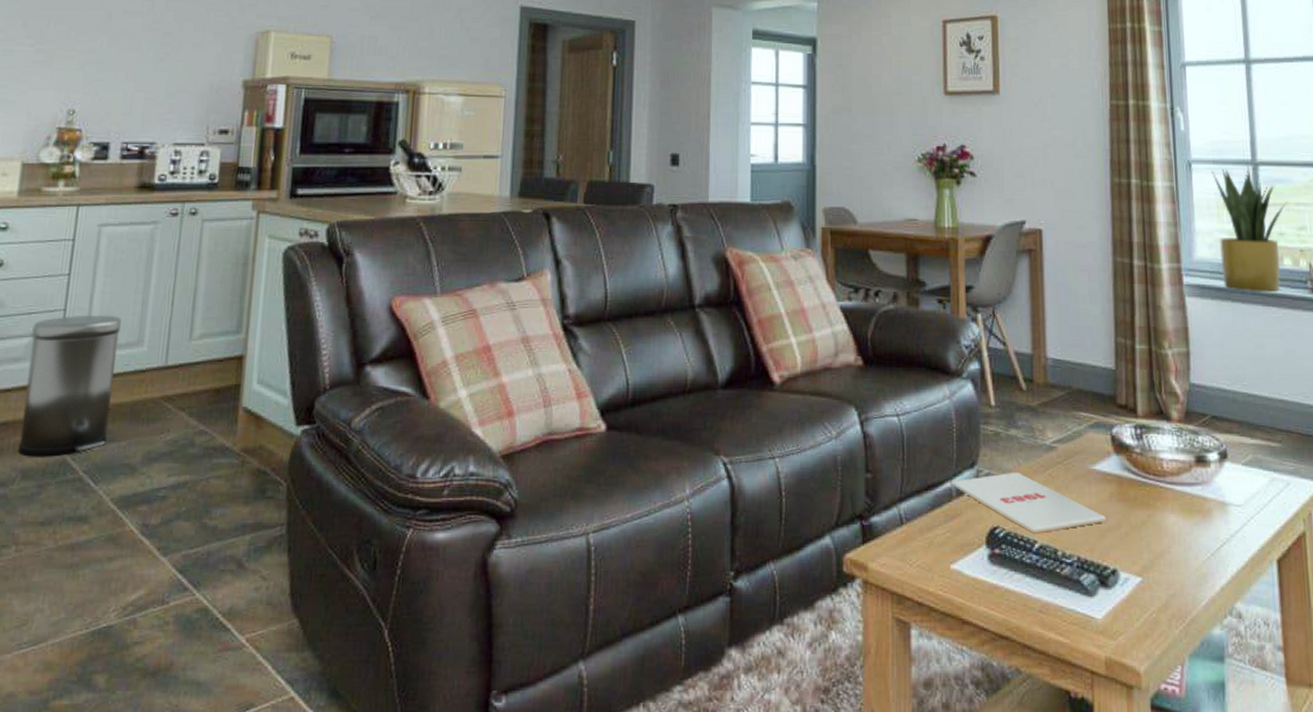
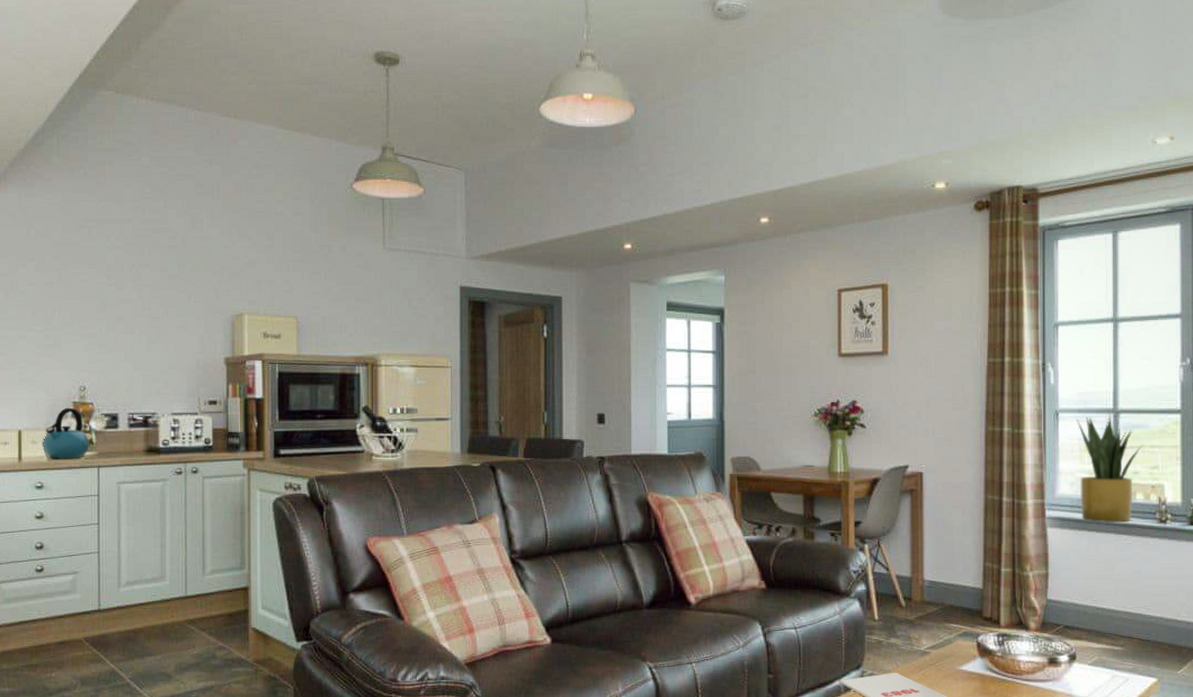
kettle: none [14,134,71,196] -> present [43,407,89,459]
pedal bin: present [18,316,121,457] -> none [74,557,145,668]

